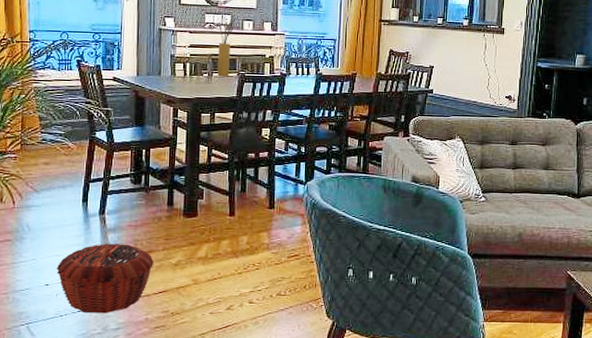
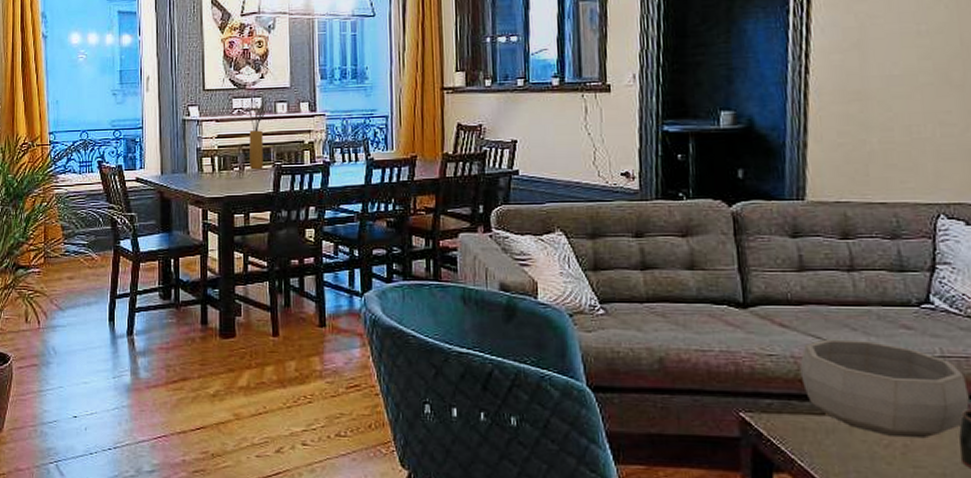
woven basket: present [56,243,155,314] -> none [84,369,190,453]

